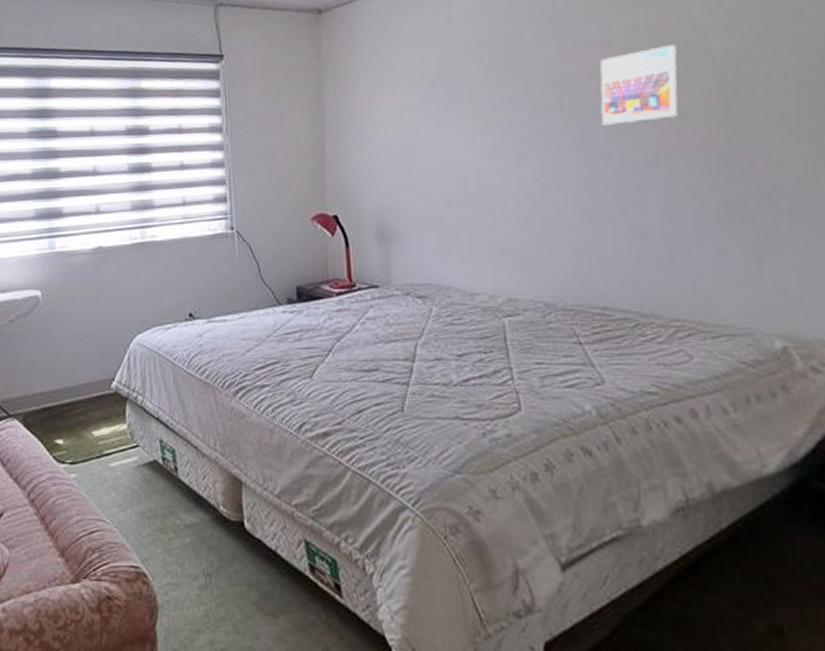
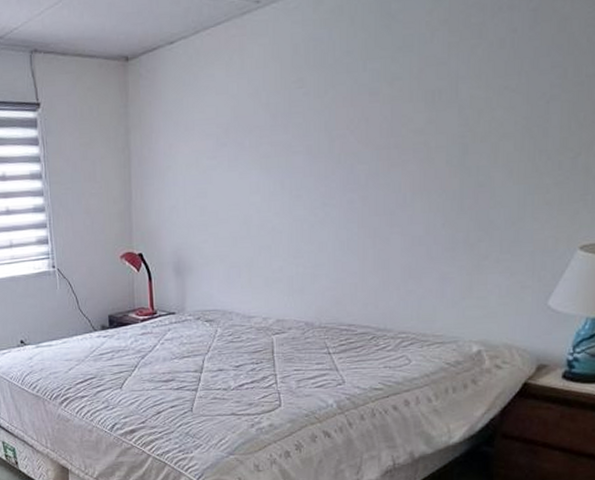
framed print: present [599,44,678,125] -> none [363,93,432,169]

